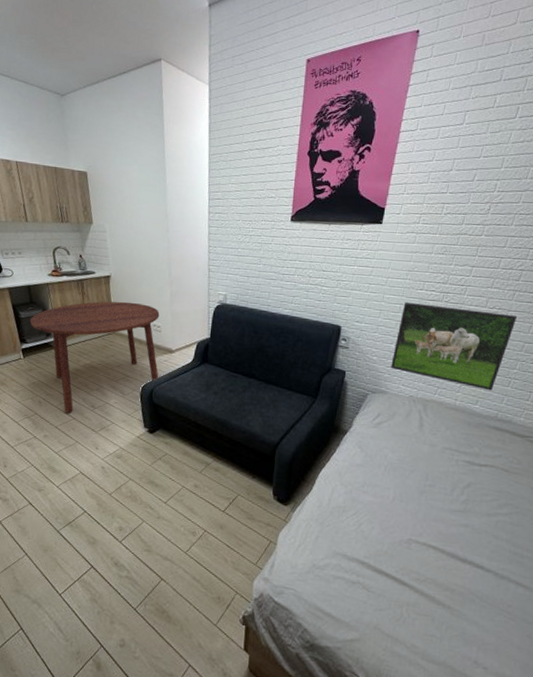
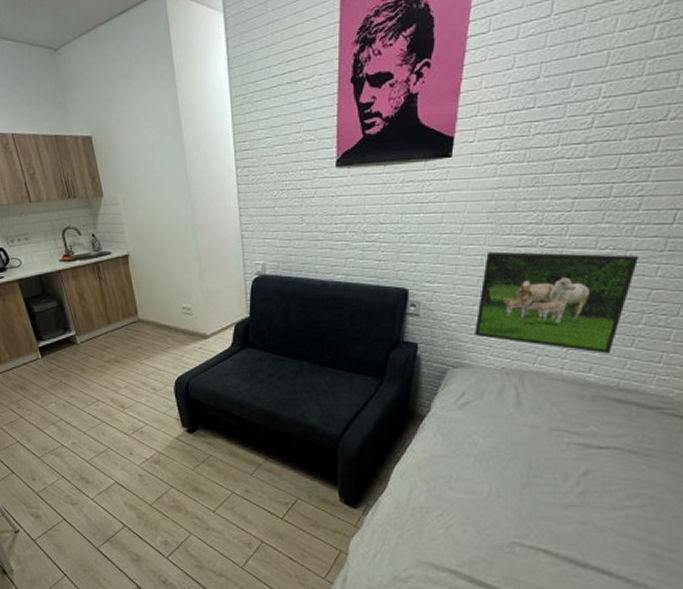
dining table: present [29,301,160,413] -> none [44,283,194,416]

